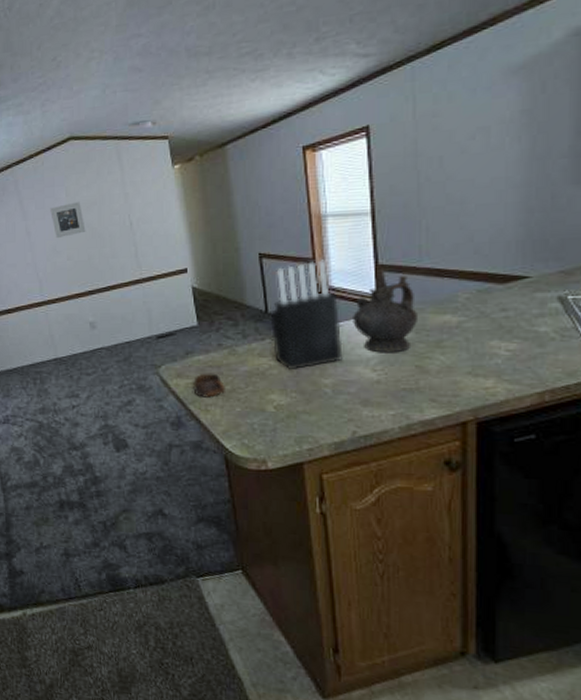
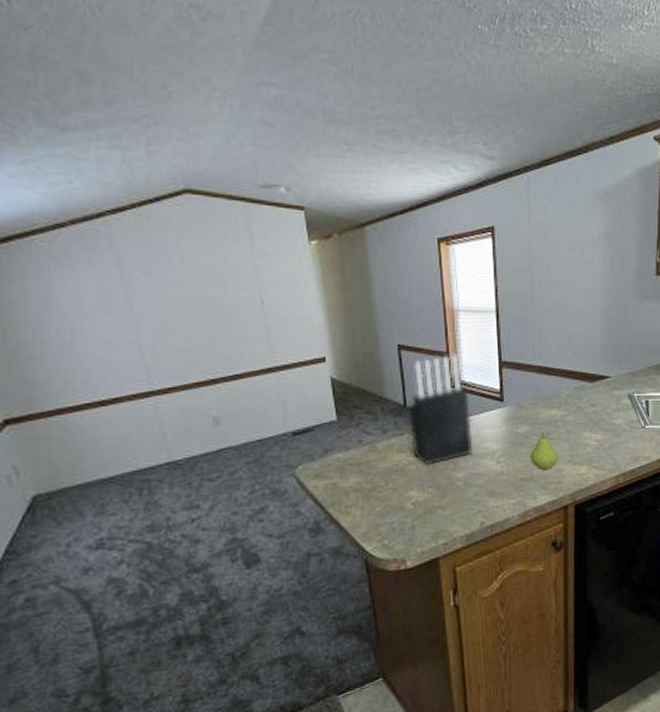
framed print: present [50,201,86,239] -> none [160,270,207,314]
cup: present [193,373,225,398] -> none [332,471,365,499]
ceremonial vessel: present [353,269,419,353] -> none [481,366,533,446]
fruit: none [415,339,454,380] -> present [530,432,558,470]

